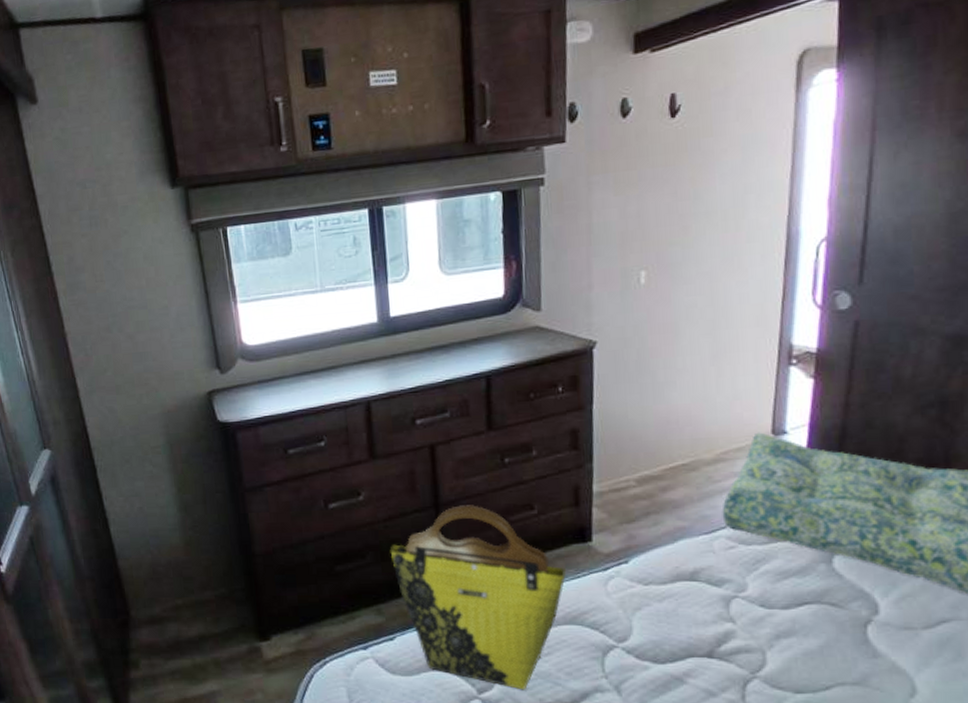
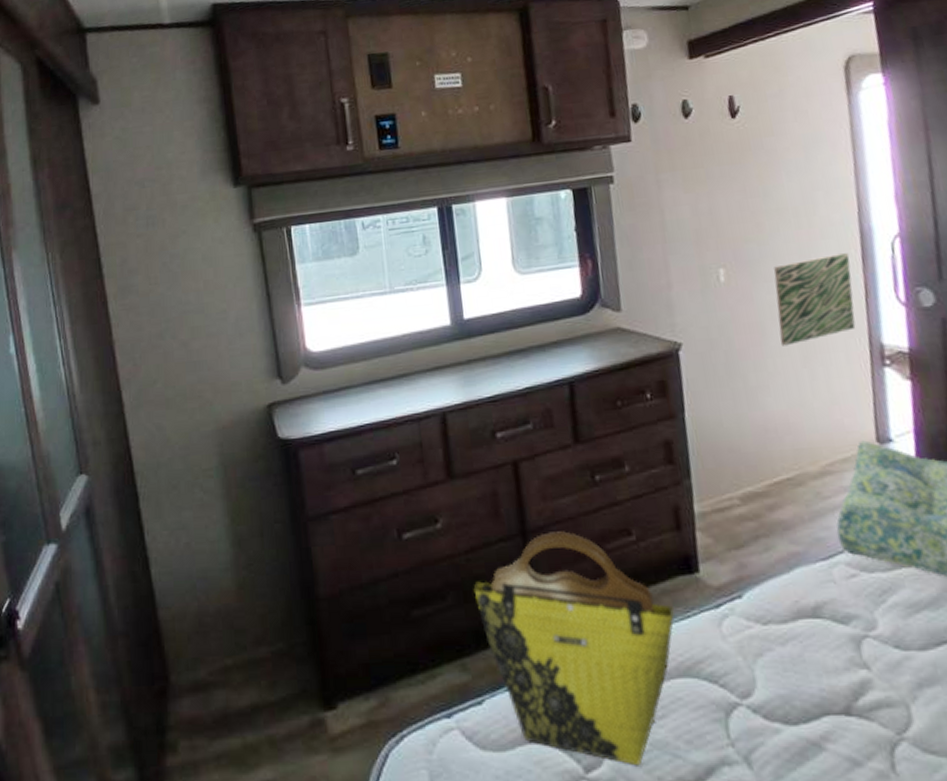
wall art: none [692,256,773,345] -> present [774,253,856,346]

